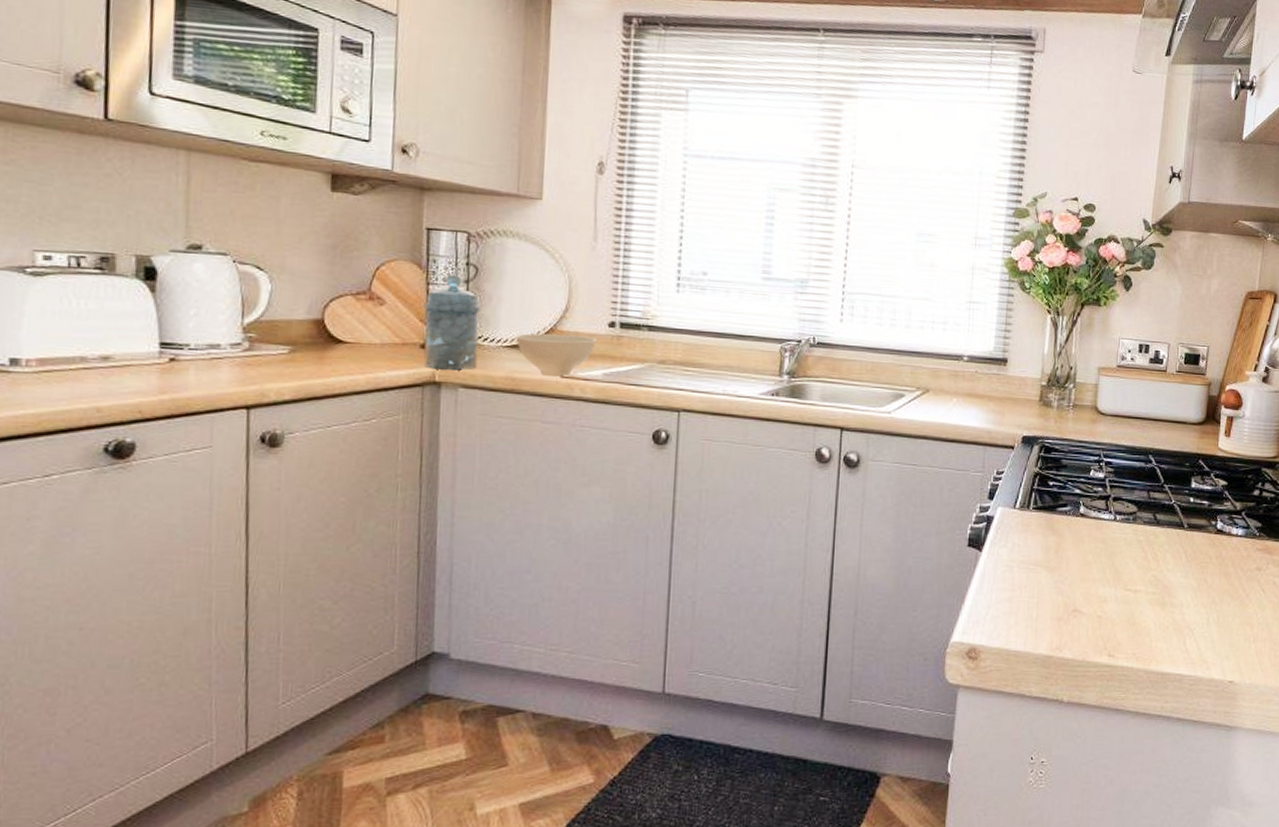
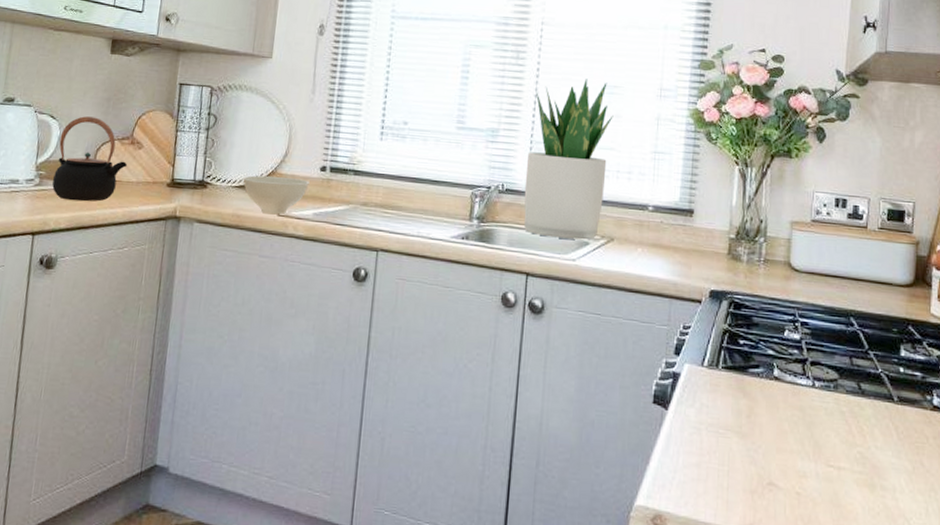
teapot: none [268,267,367,369] -> present [52,116,128,202]
canister: present [423,273,482,371] -> none [168,122,218,207]
planter: none [837,226,928,392] -> present [524,78,613,240]

